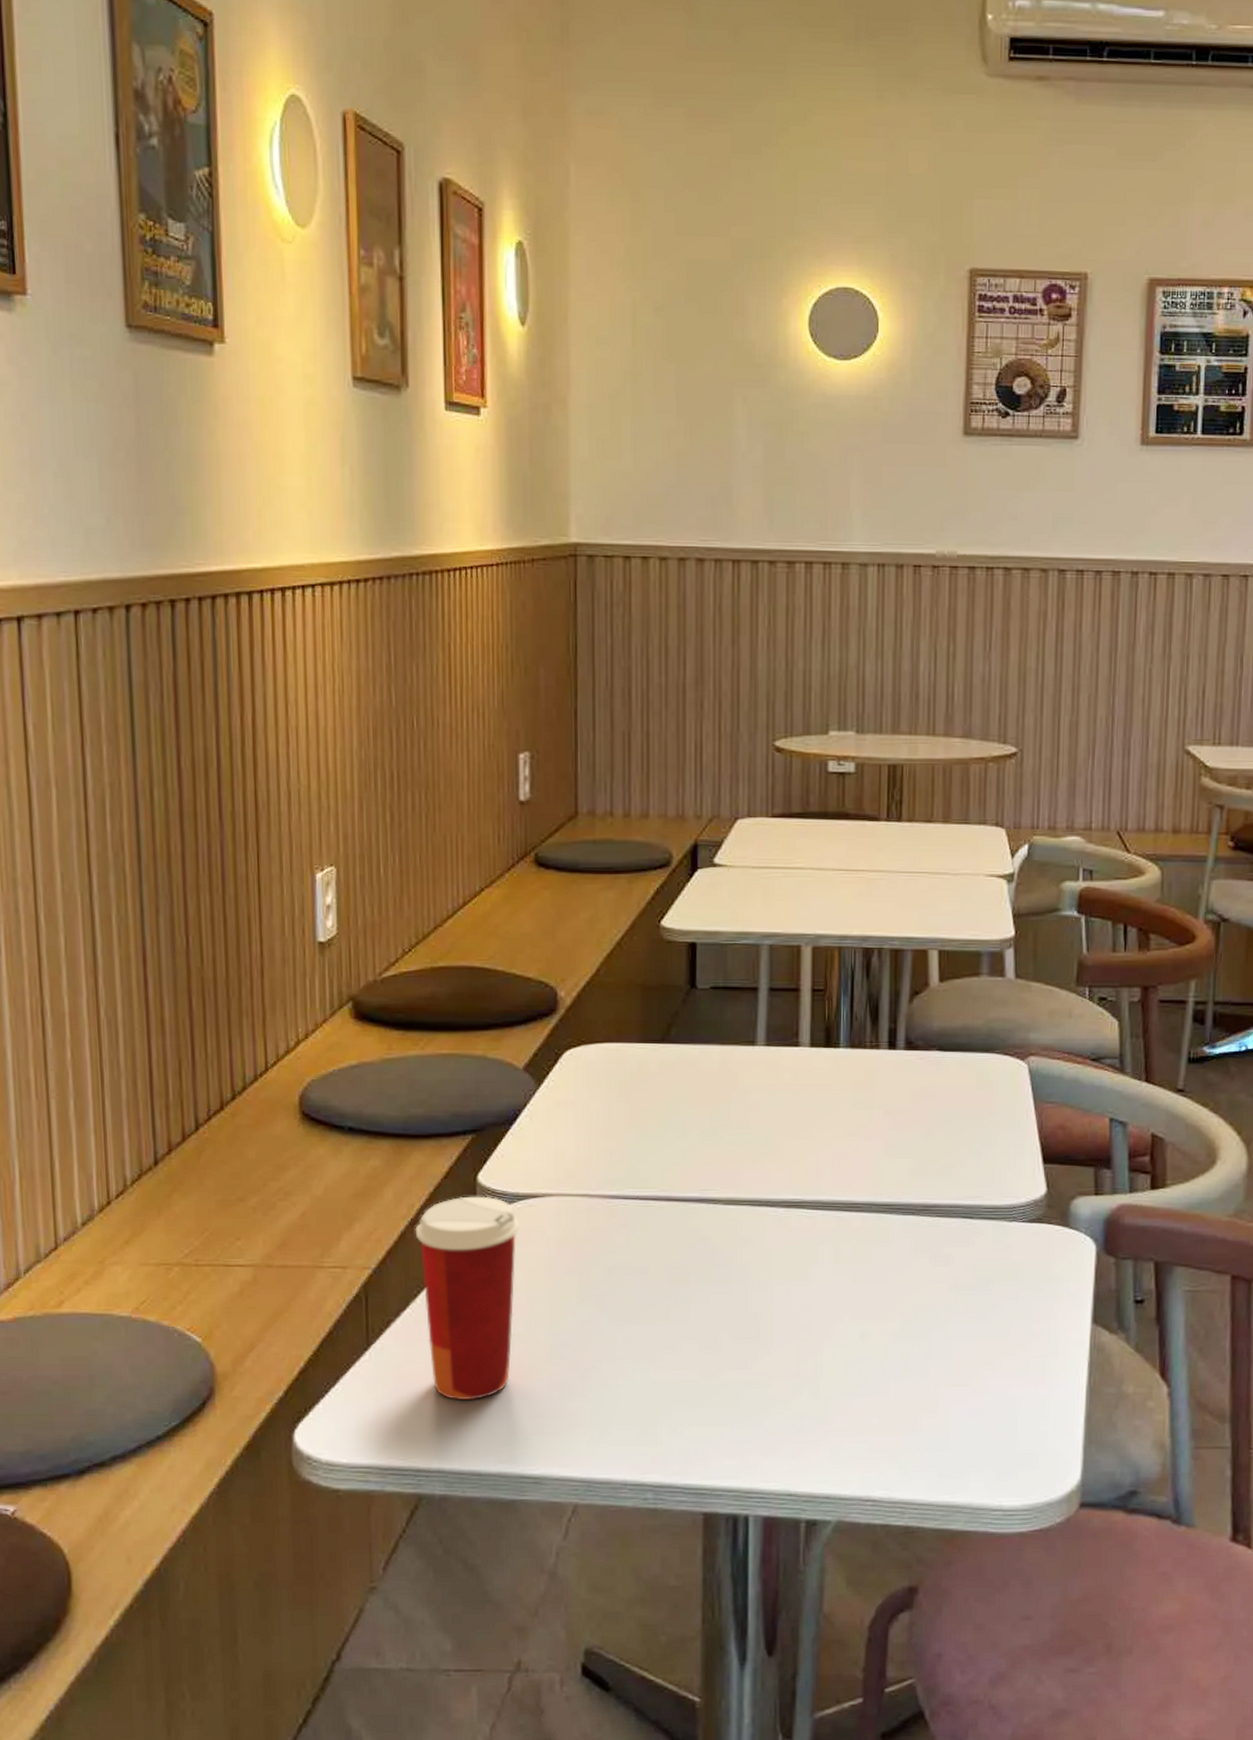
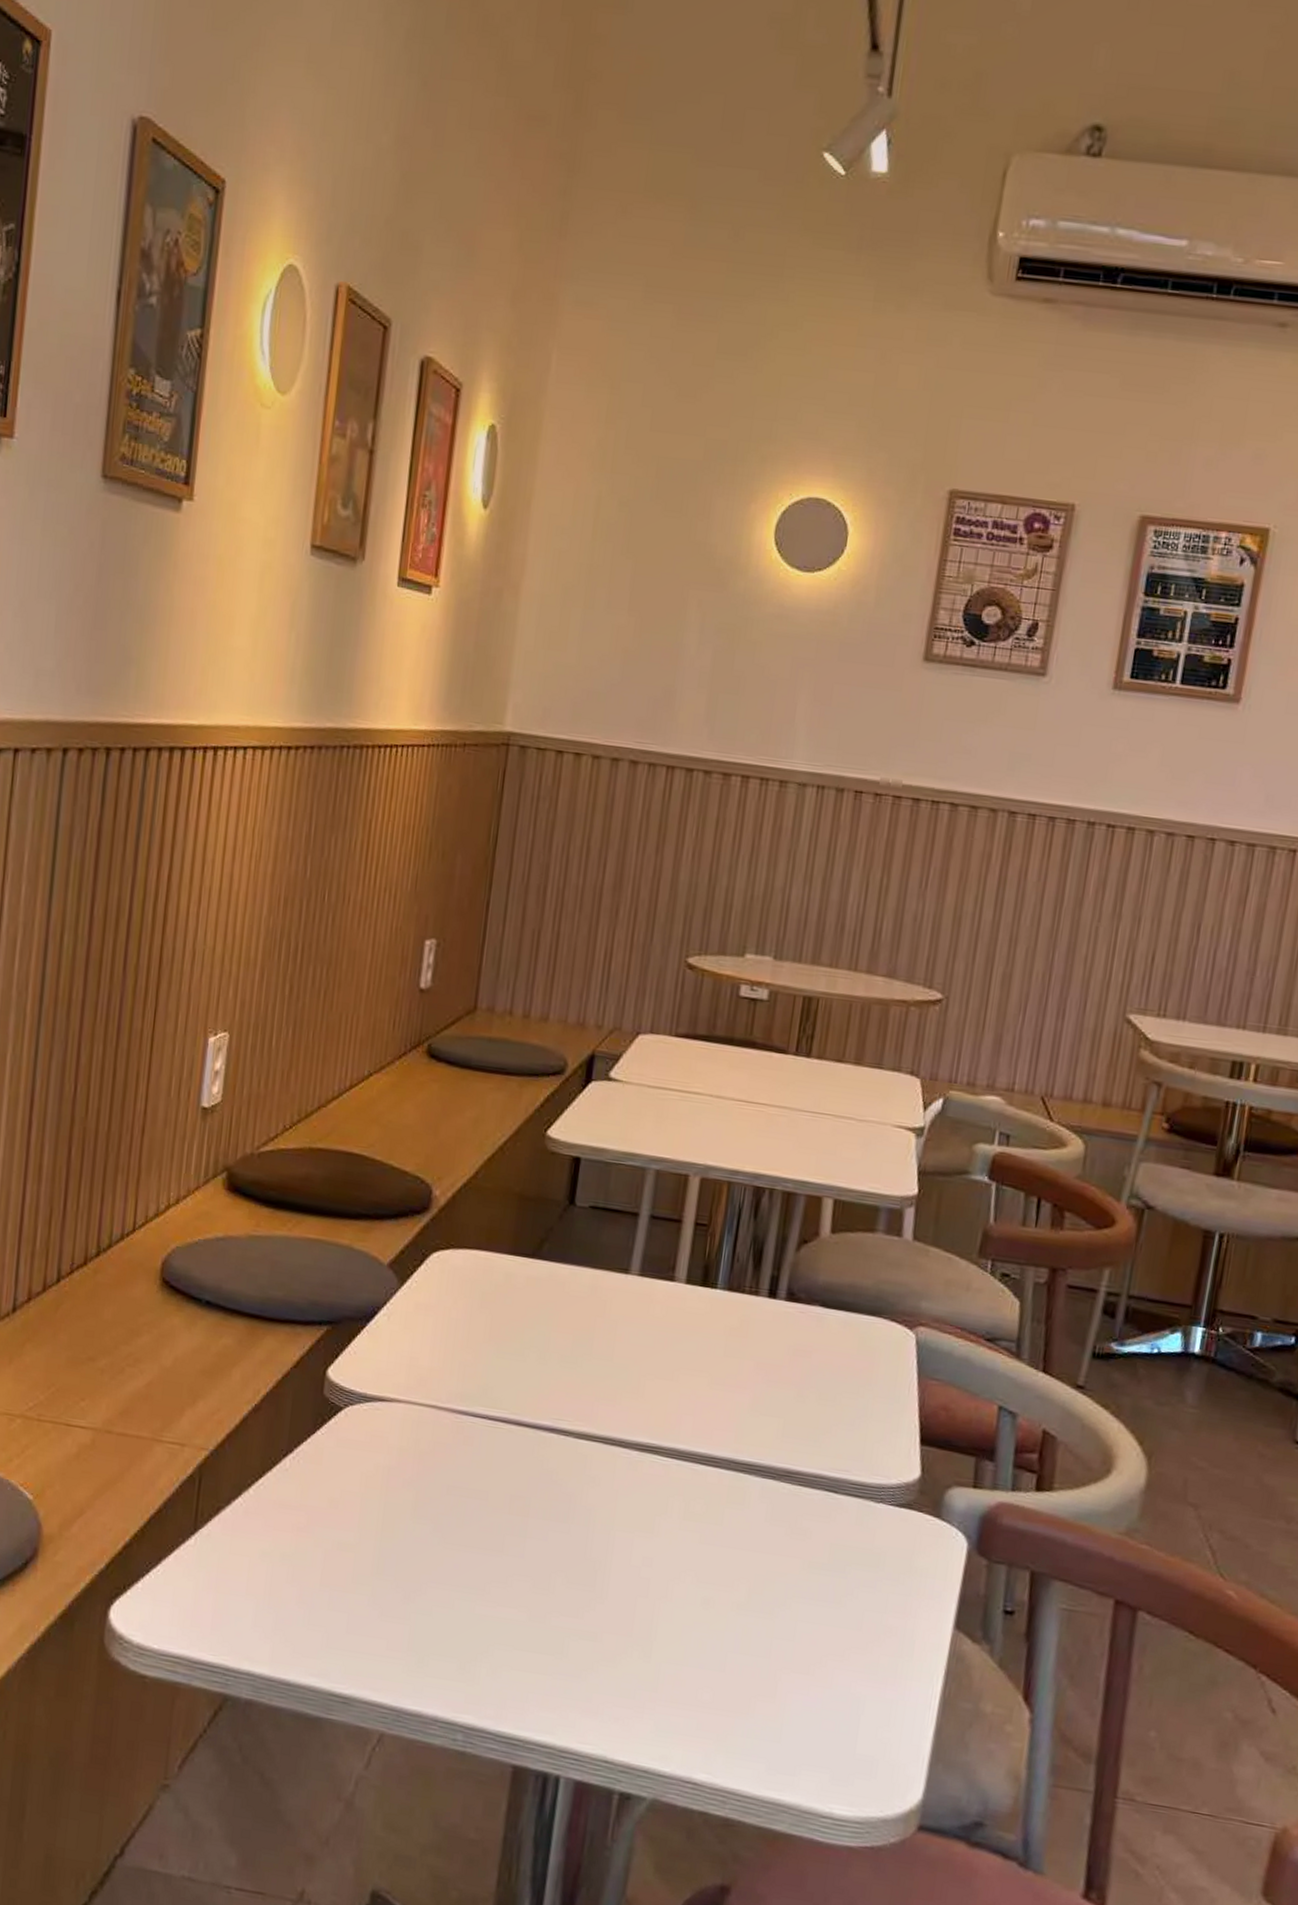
paper cup: present [415,1196,520,1401] -> none [255,1389,364,1605]

